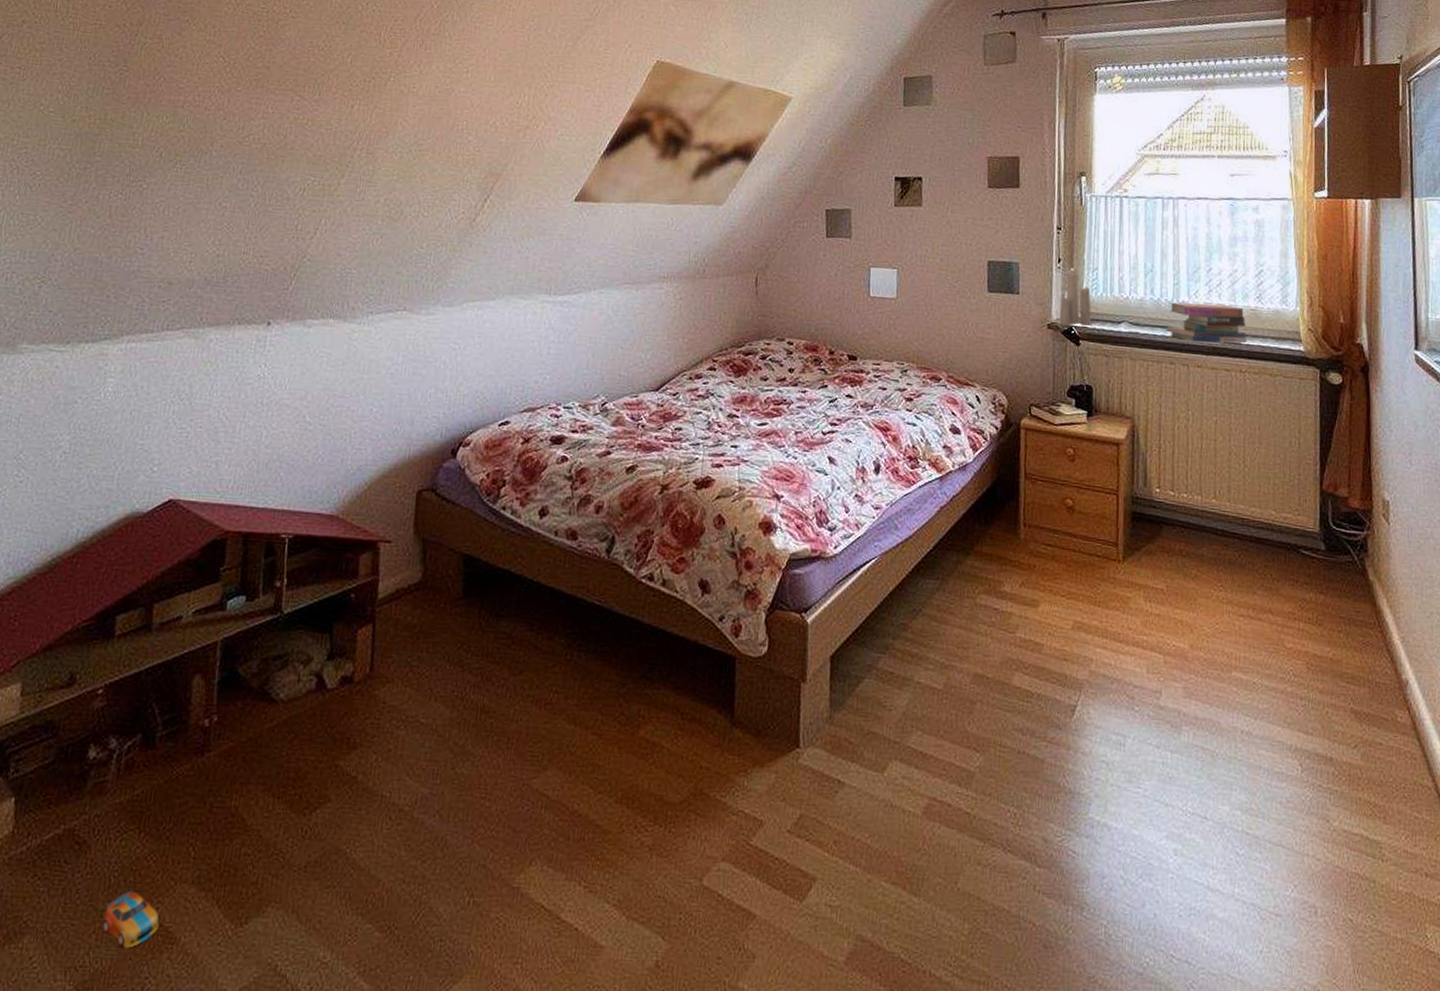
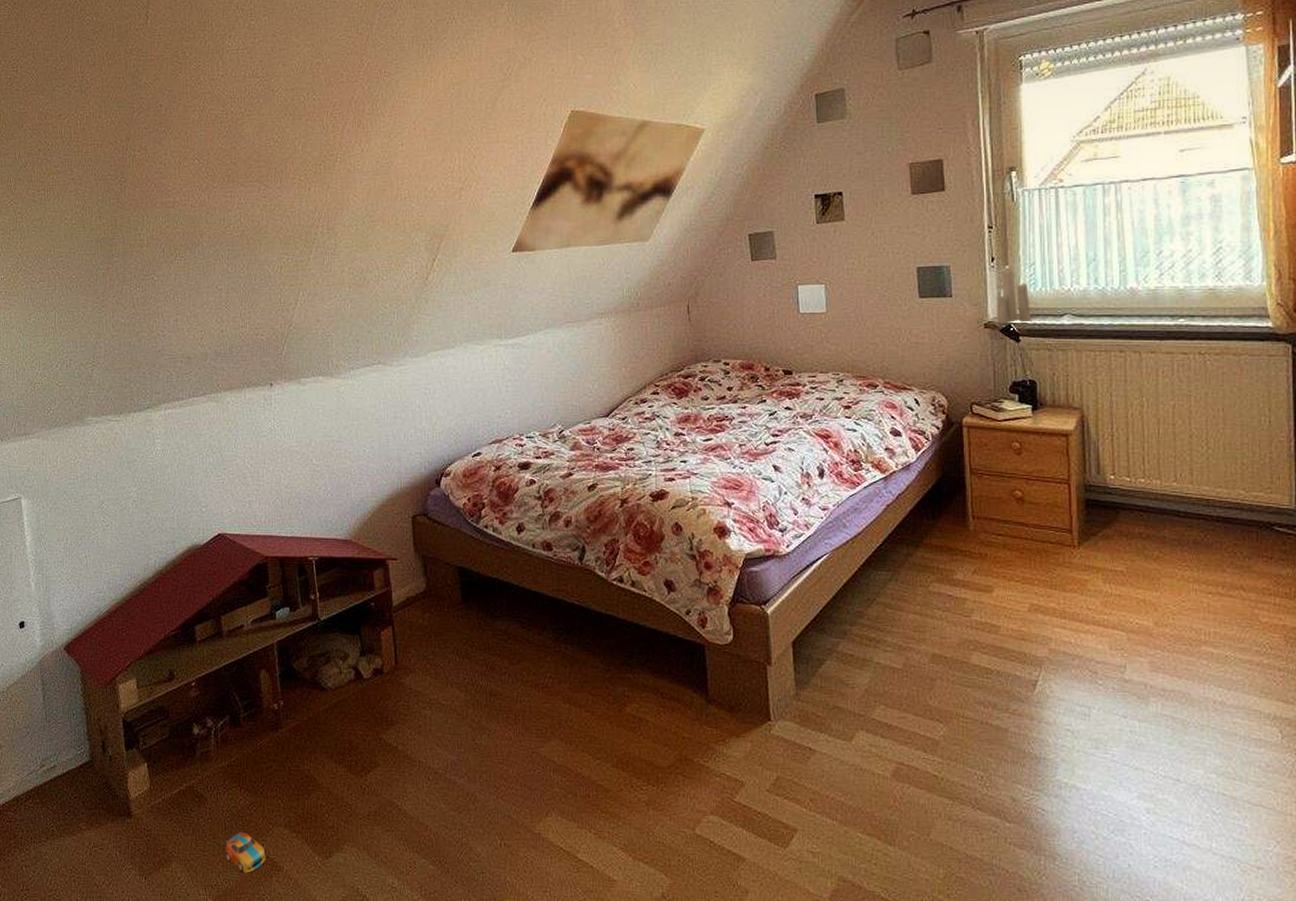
books: present [1166,302,1247,344] -> none [1113,287,1206,328]

